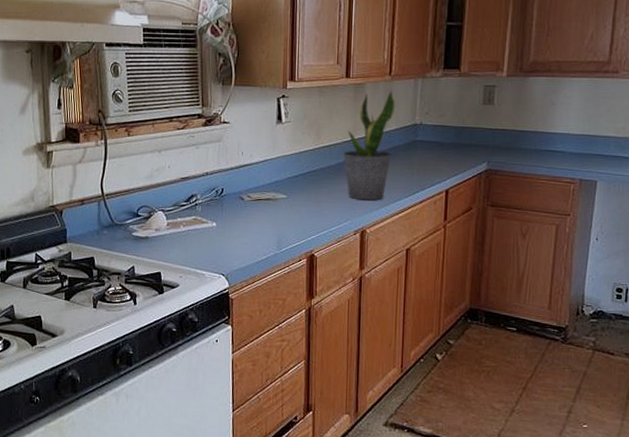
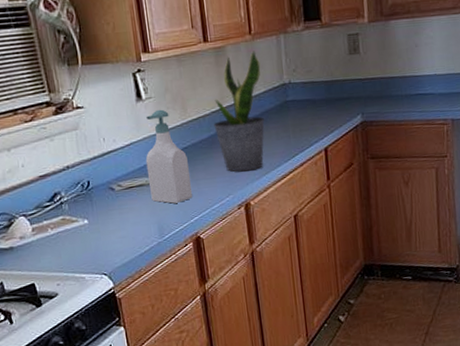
soap bottle: none [275,133,314,220] -> present [145,109,193,204]

